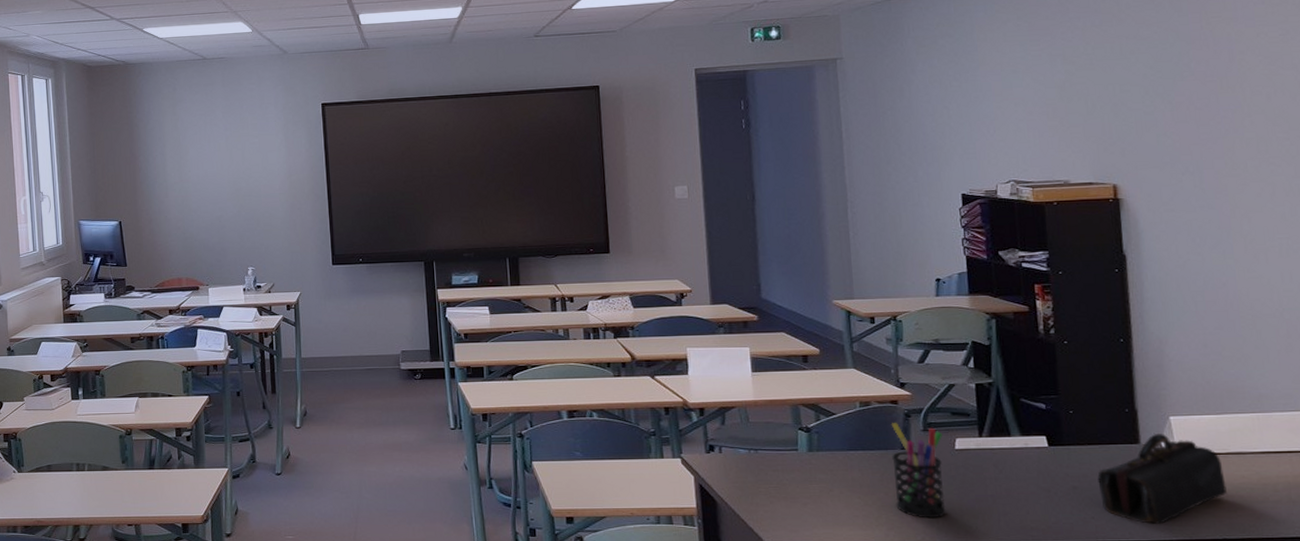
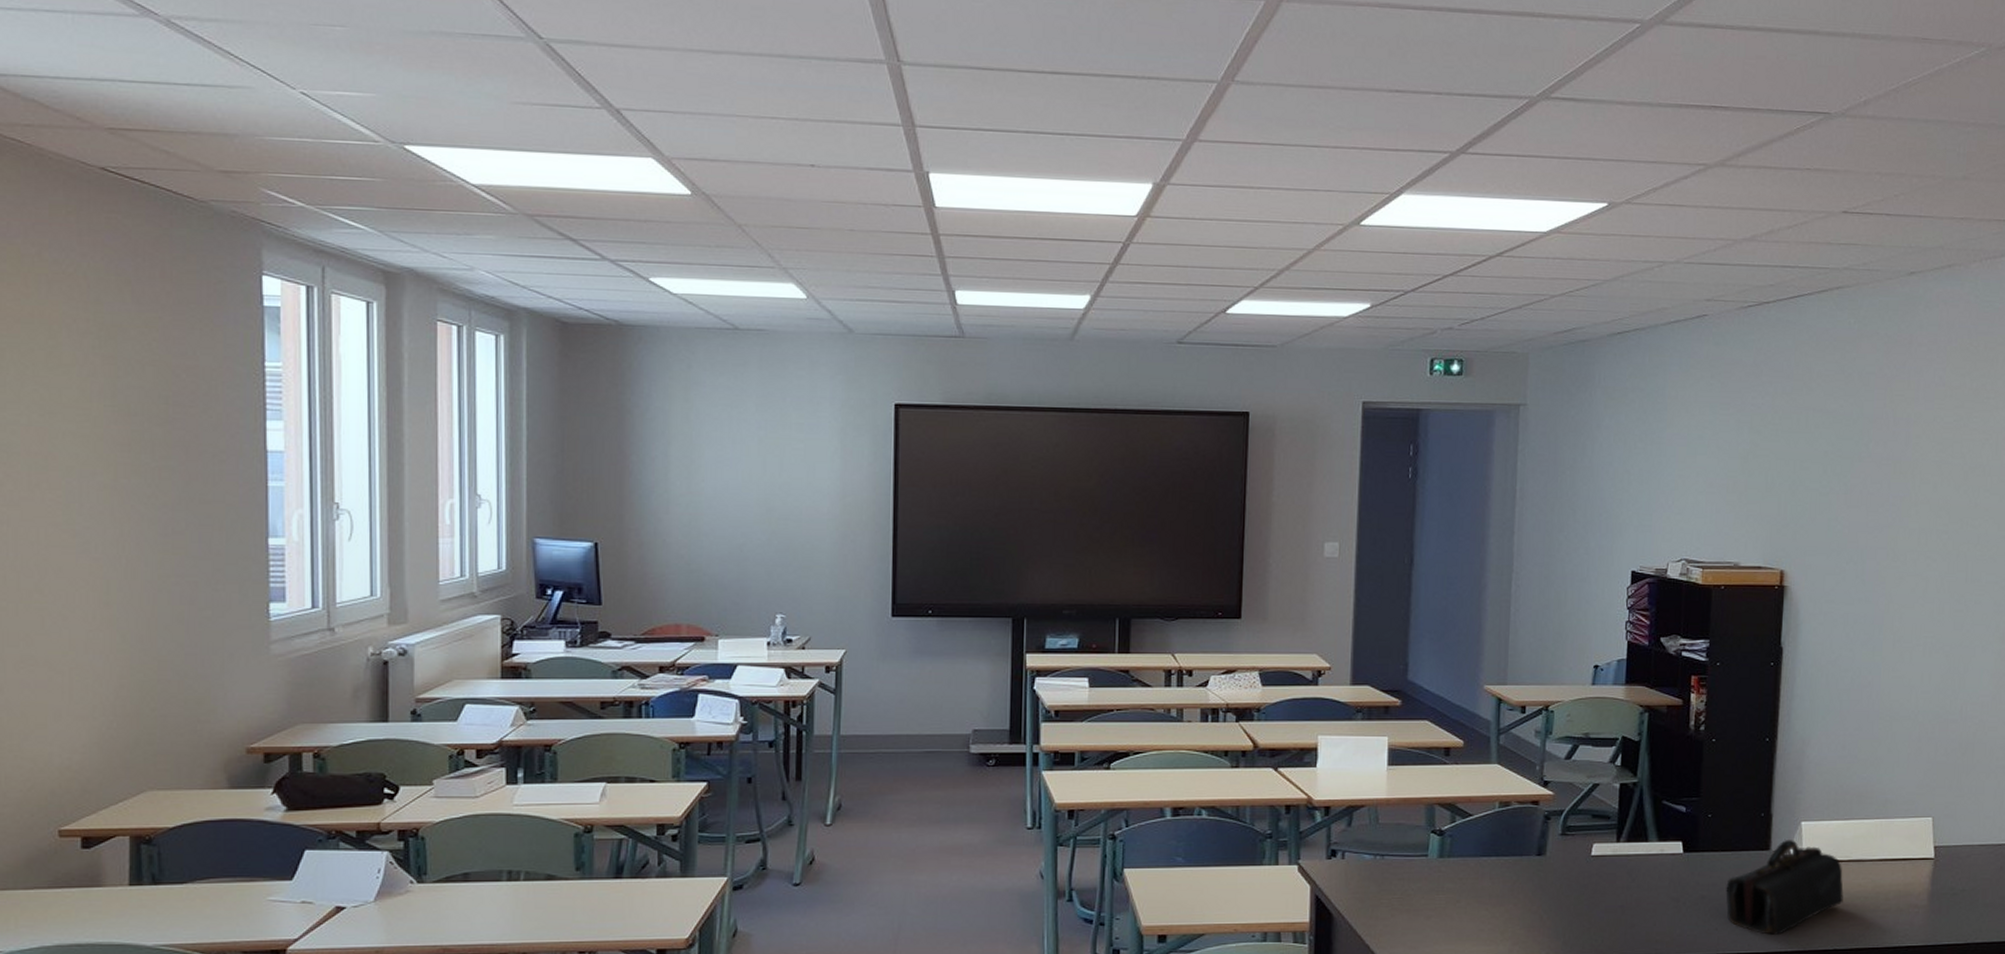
pen holder: present [891,423,946,519] -> none [1524,826,1581,932]

